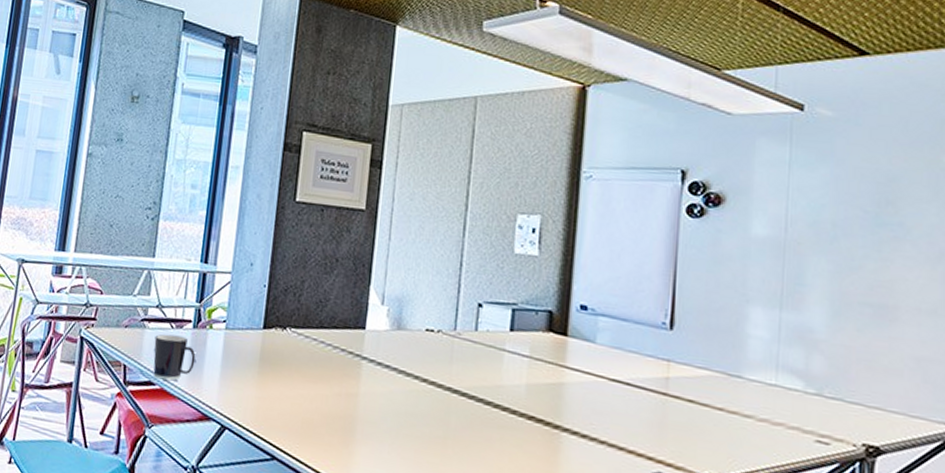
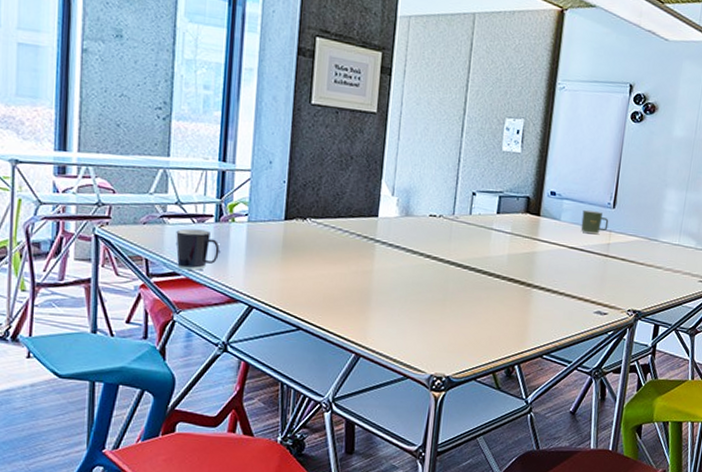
mug: none [625,330,665,364] -> present [581,209,609,235]

